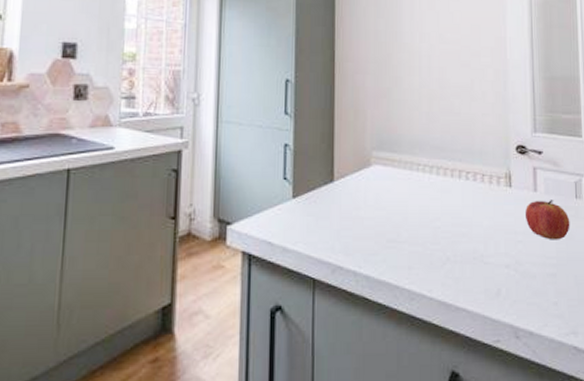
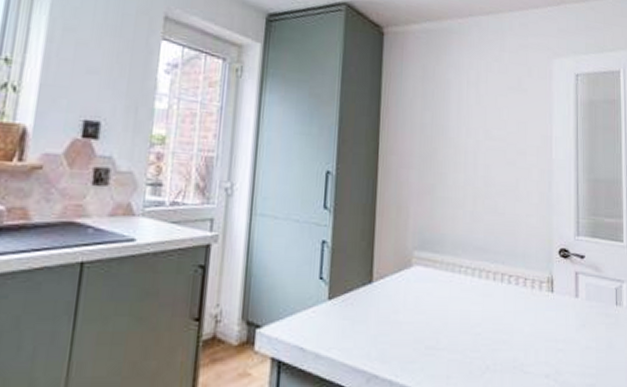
fruit: present [526,200,570,240] -> none [567,306,610,349]

